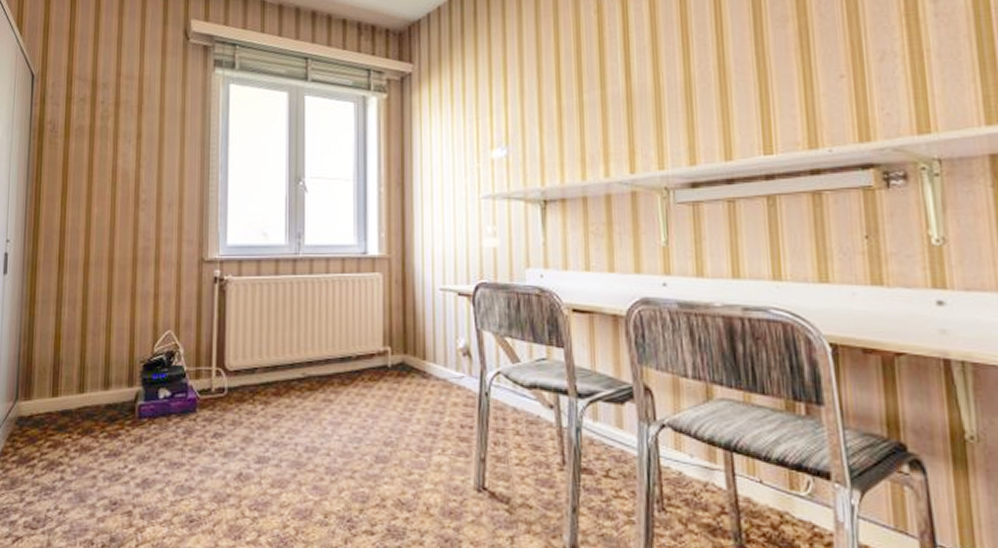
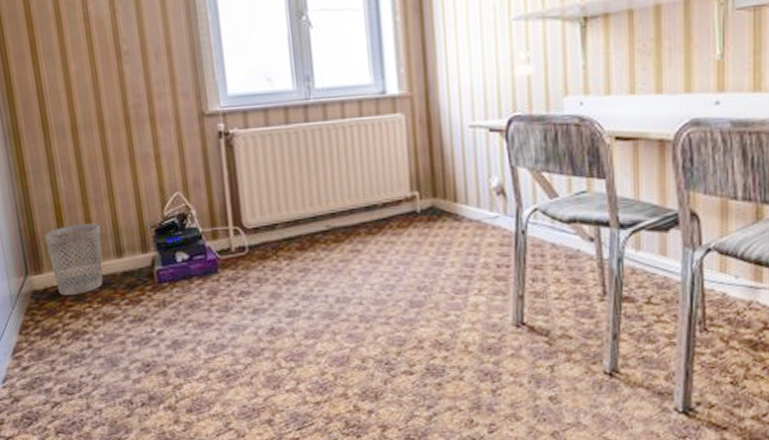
wastebasket: none [40,354,93,424] -> present [44,224,103,295]

